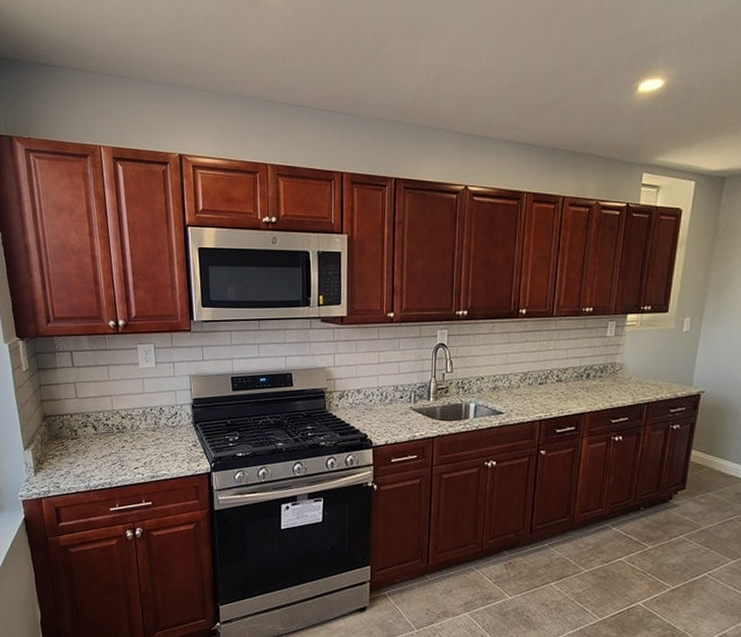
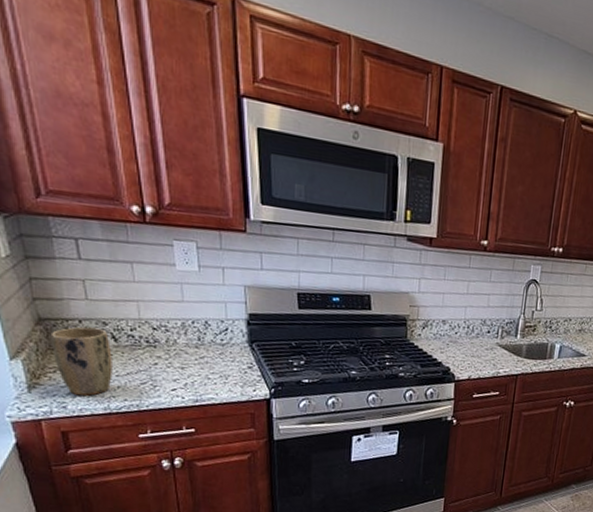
plant pot: none [52,420,93,477] -> present [52,326,112,396]

